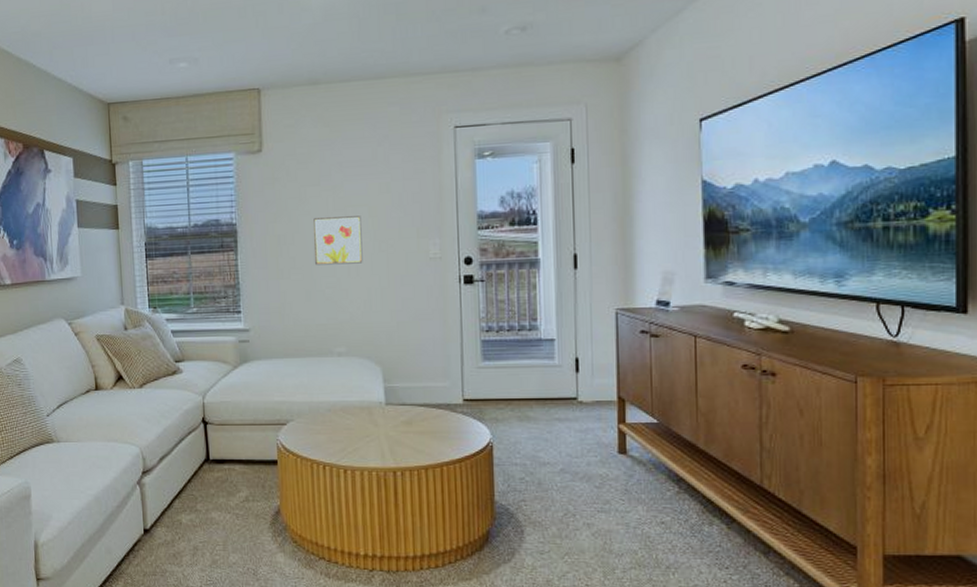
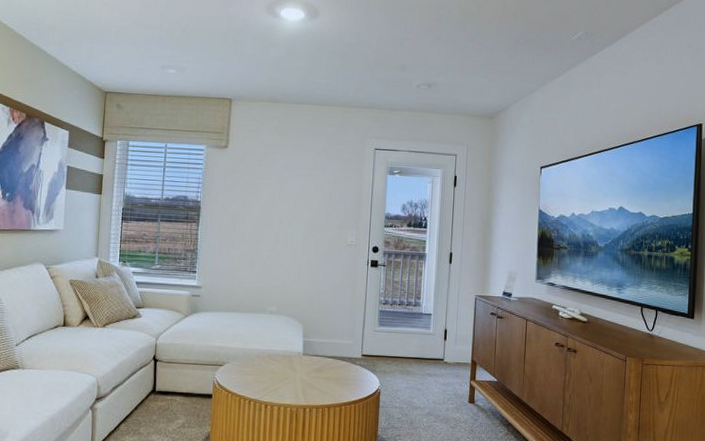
wall art: present [313,216,363,265] -> none [259,204,299,243]

